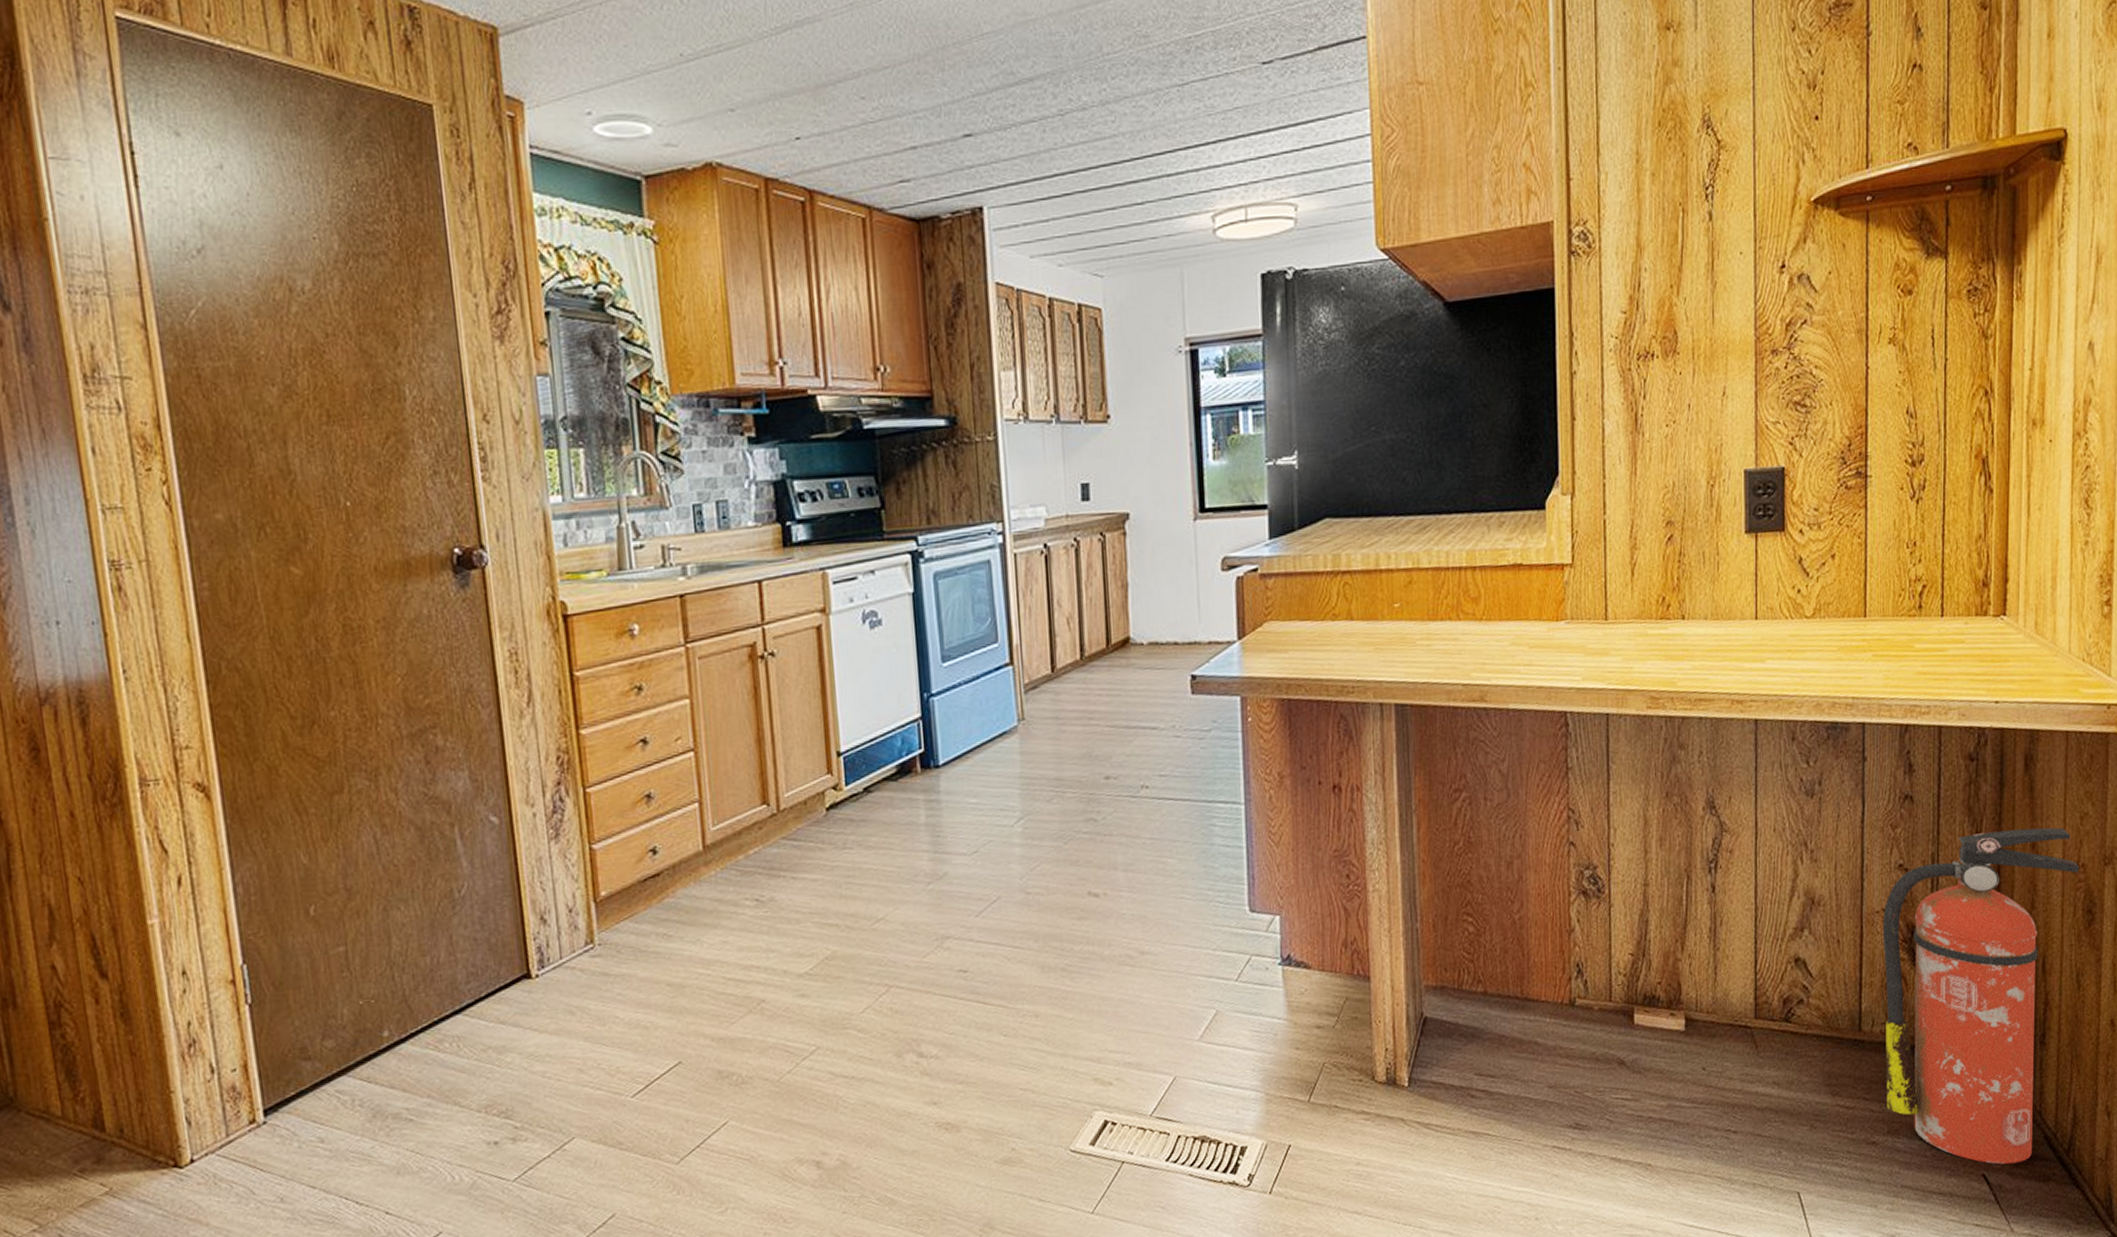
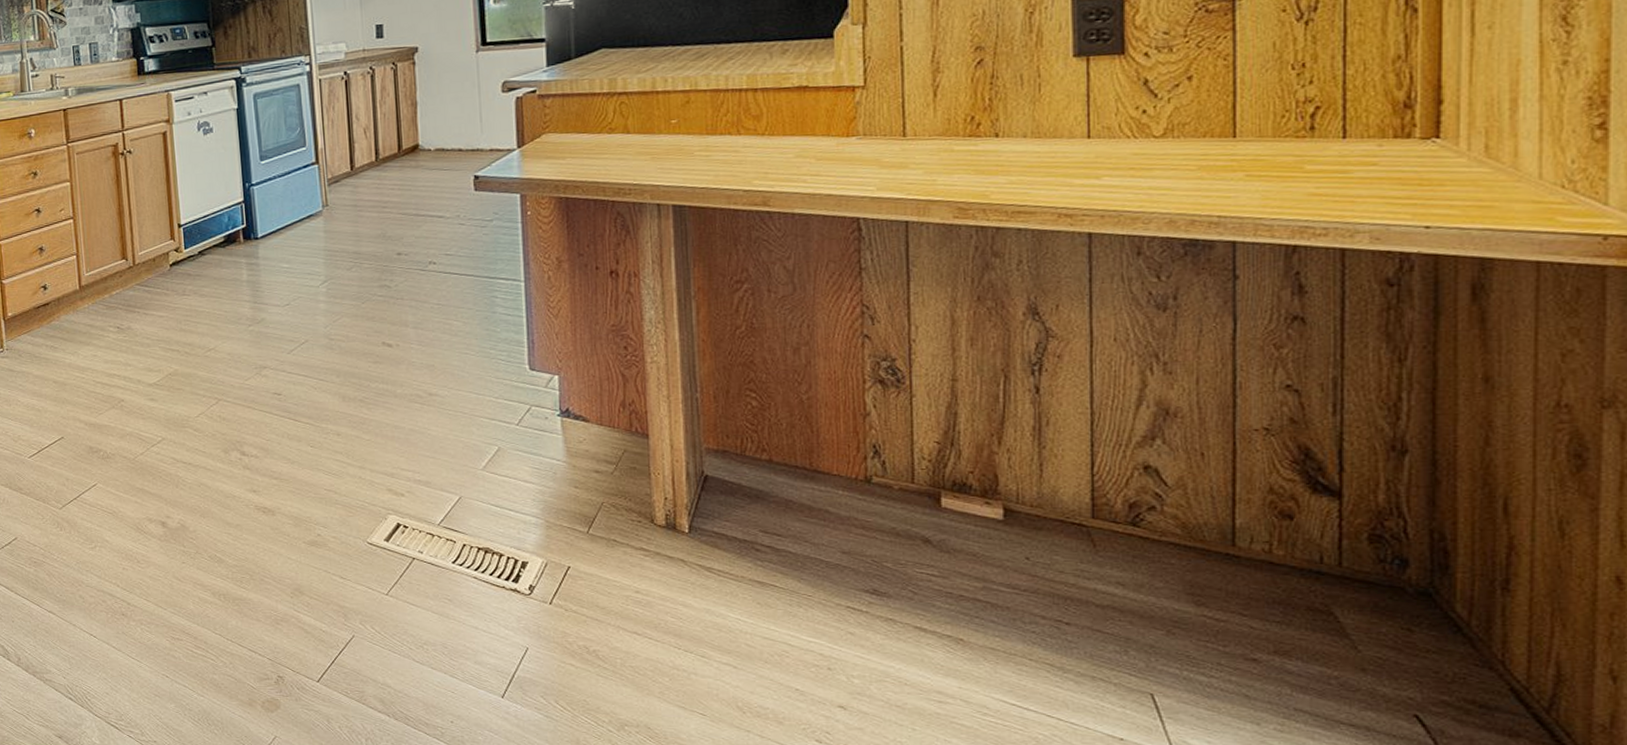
fire extinguisher: present [1882,827,2082,1165] -> none [1263,360,1564,711]

